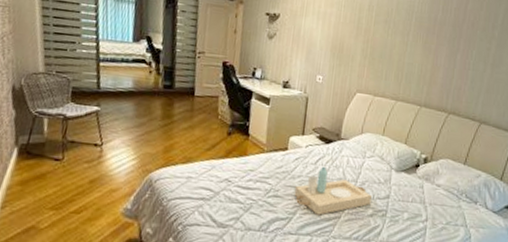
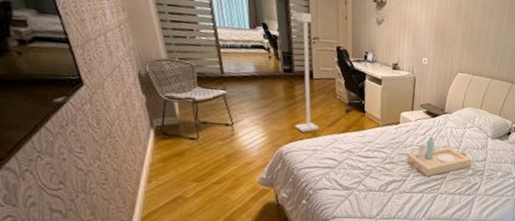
floor lamp: none [169,24,199,156] -> present [291,11,319,132]

